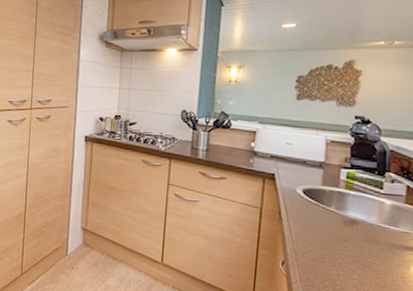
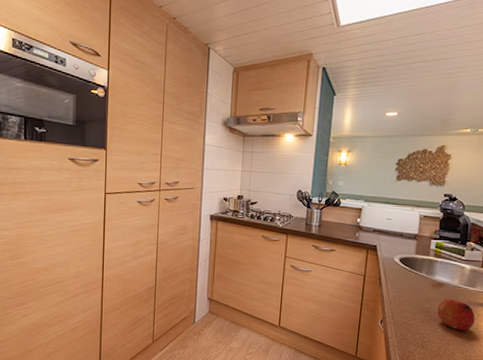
fruit: none [351,239,400,279] -> present [437,298,475,331]

